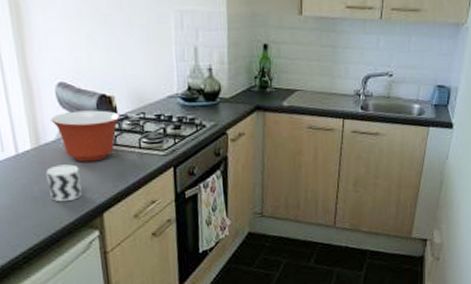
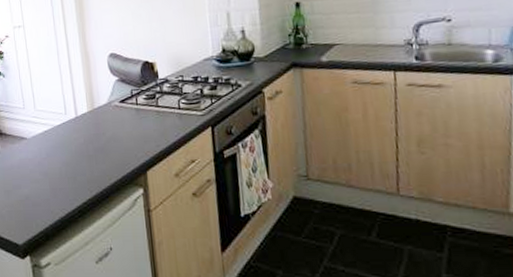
cup: present [46,164,82,202] -> none [99,125,128,160]
mixing bowl: present [50,110,121,162] -> none [103,75,162,123]

